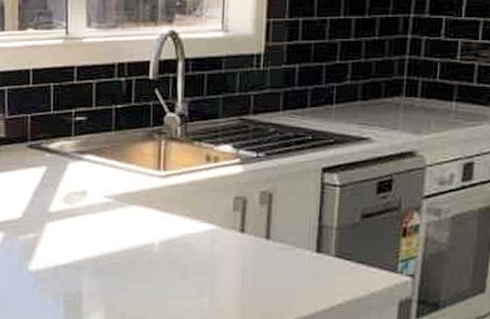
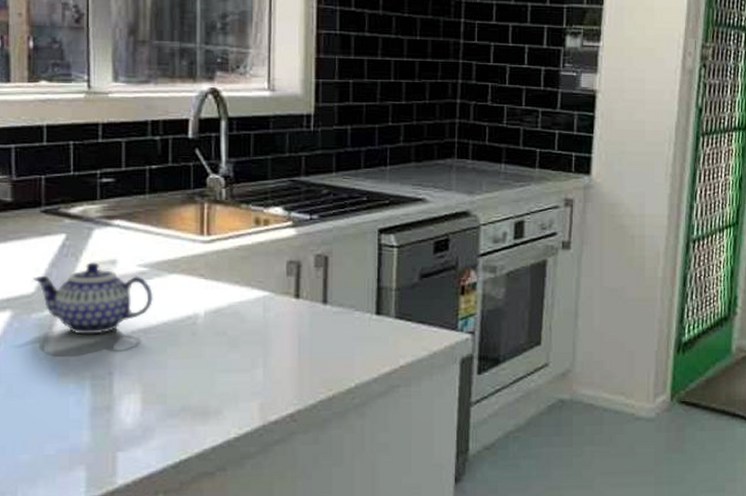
teapot: none [21,192,117,257] -> present [33,262,154,335]

